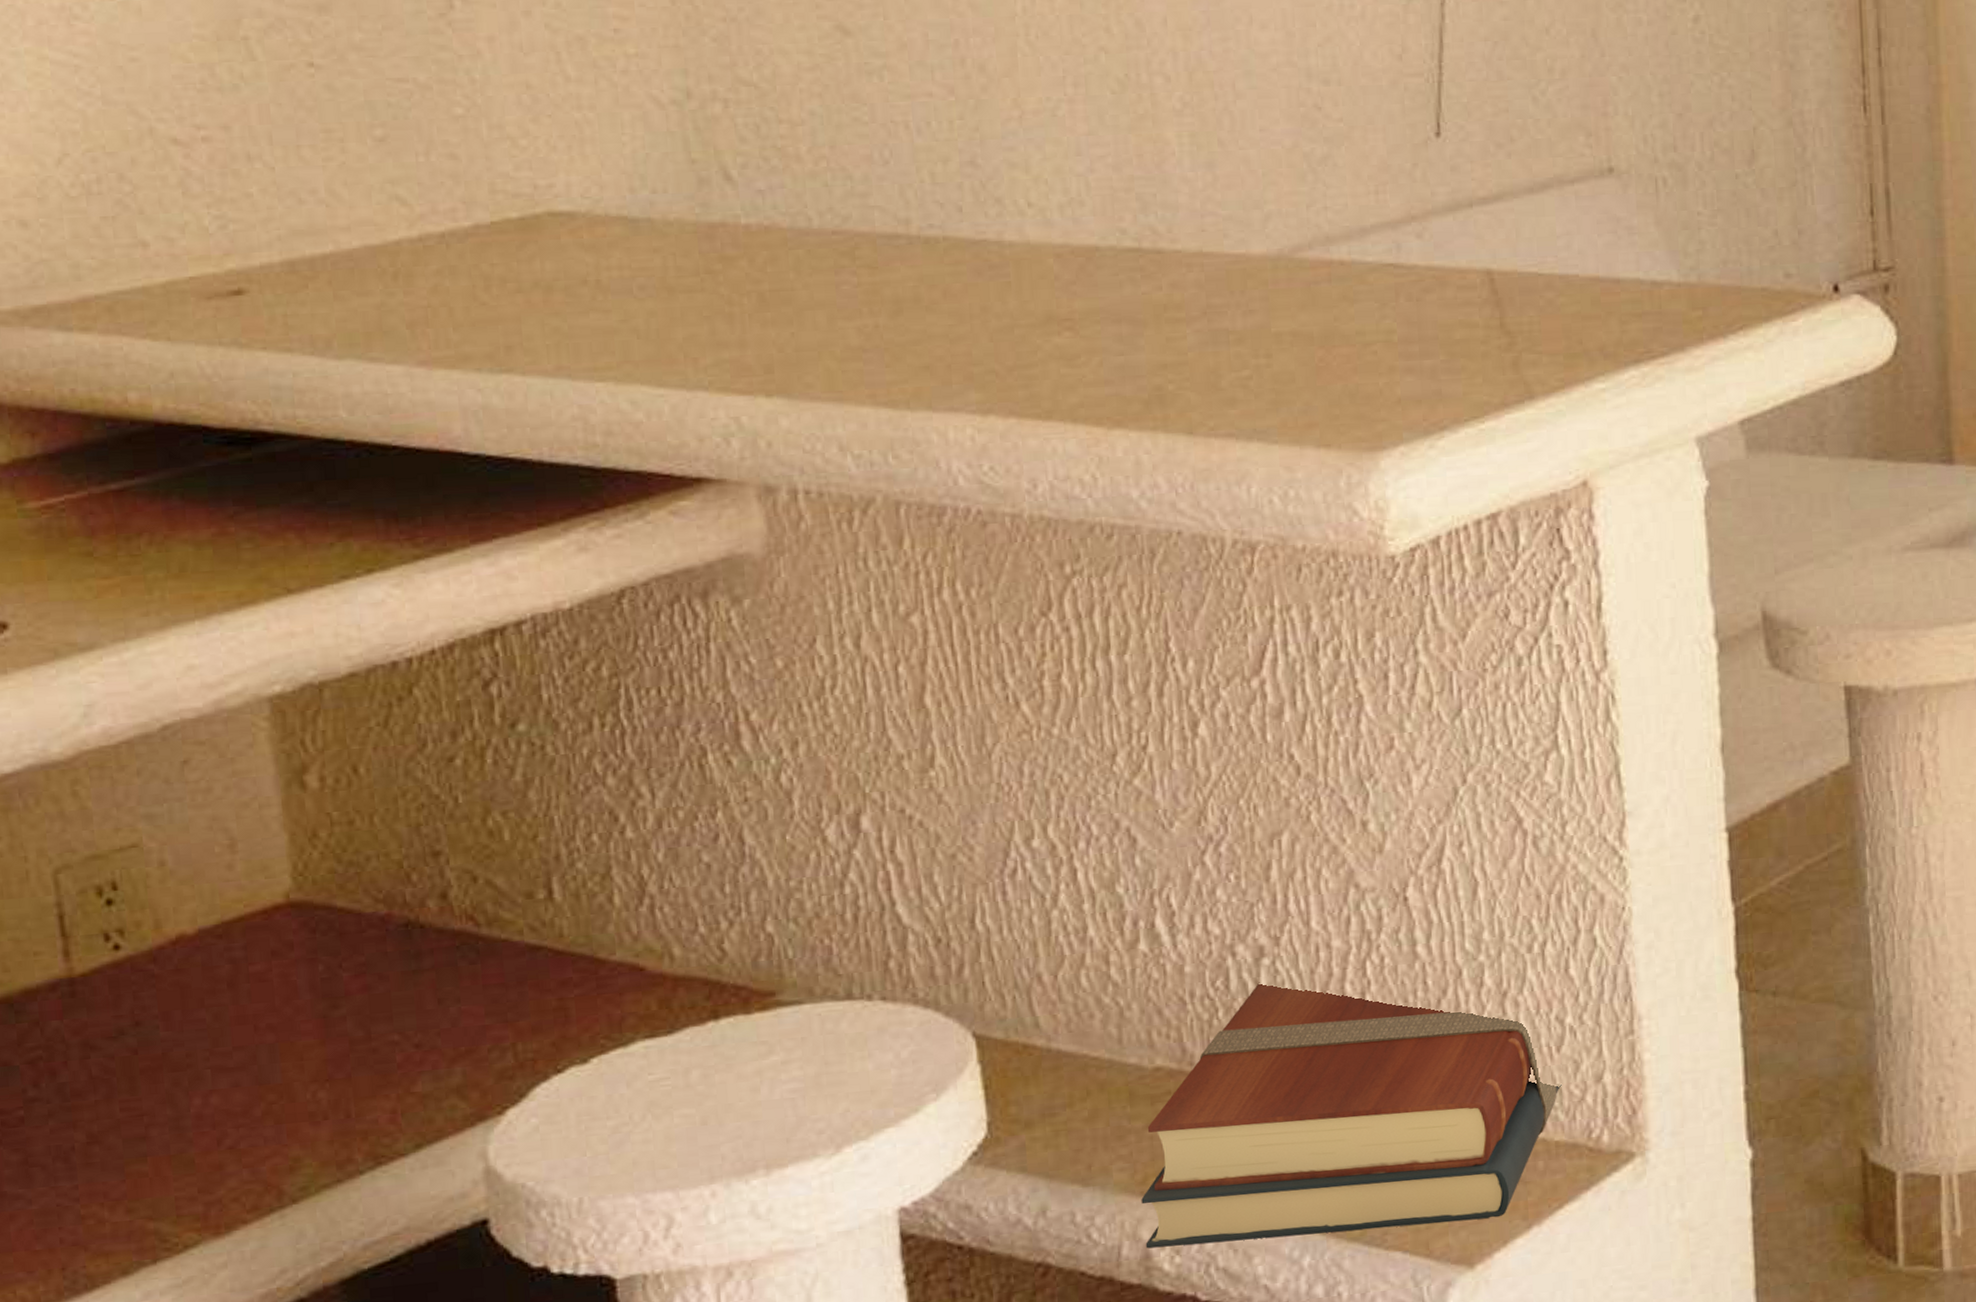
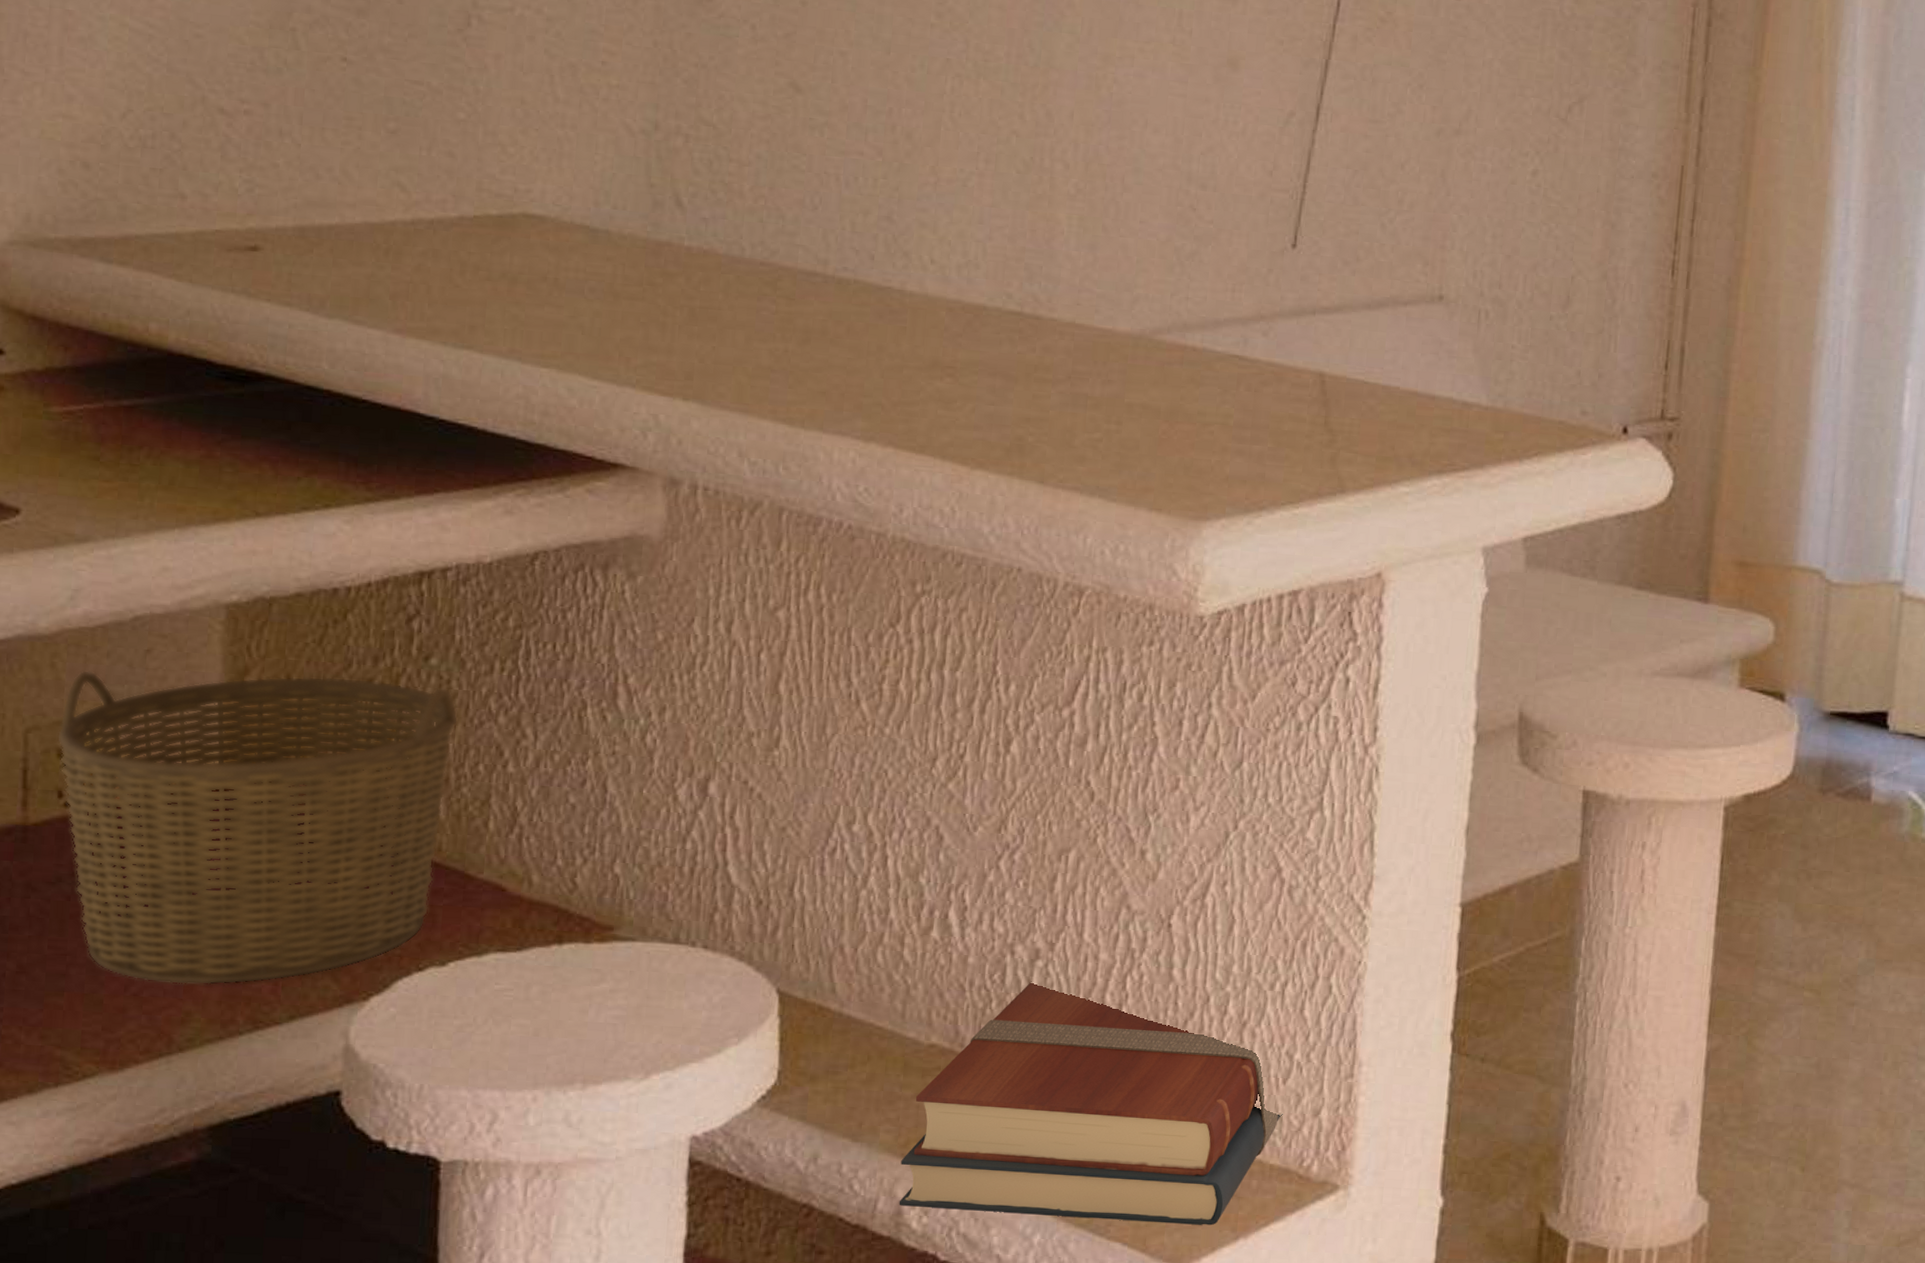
basket: none [92,755,561,1131] -> present [56,670,459,986]

